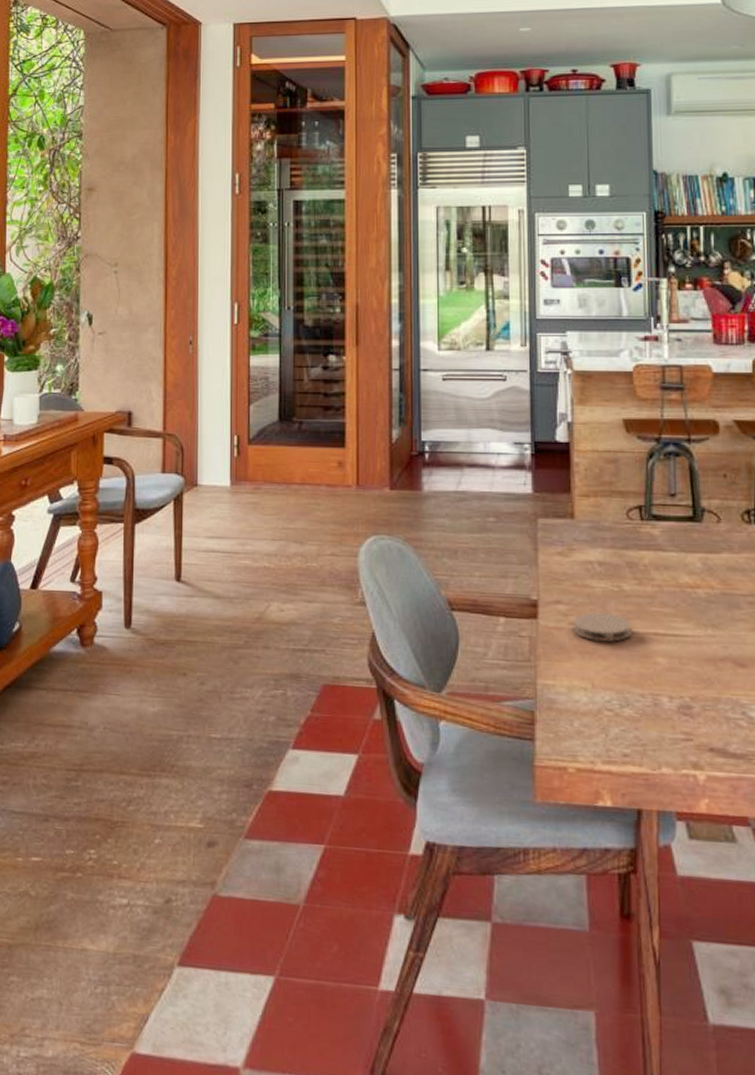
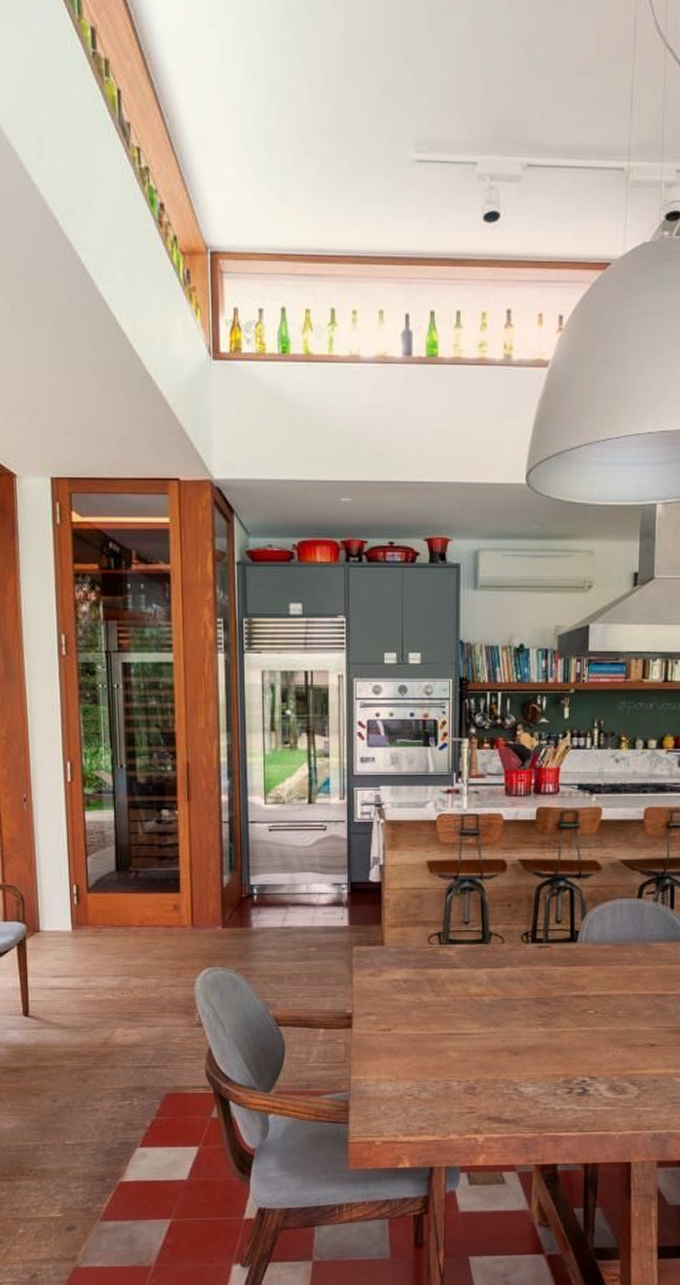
coaster: present [572,612,632,642] -> none [381,1020,430,1043]

